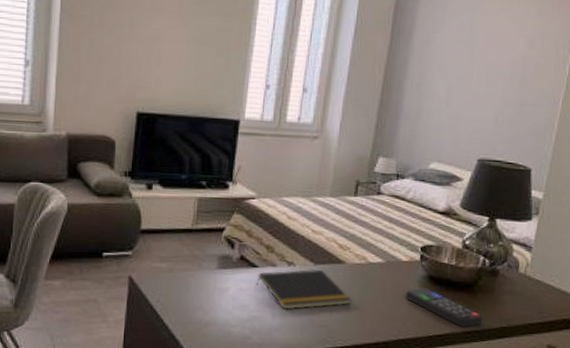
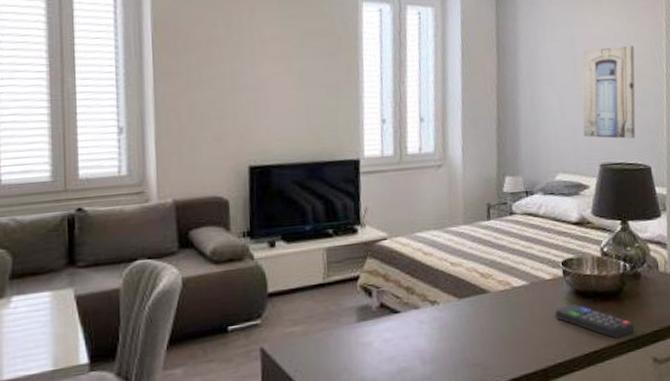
notepad: present [255,269,352,310] -> none [400,303,502,354]
wall art: none [466,41,538,139] -> present [582,46,636,139]

